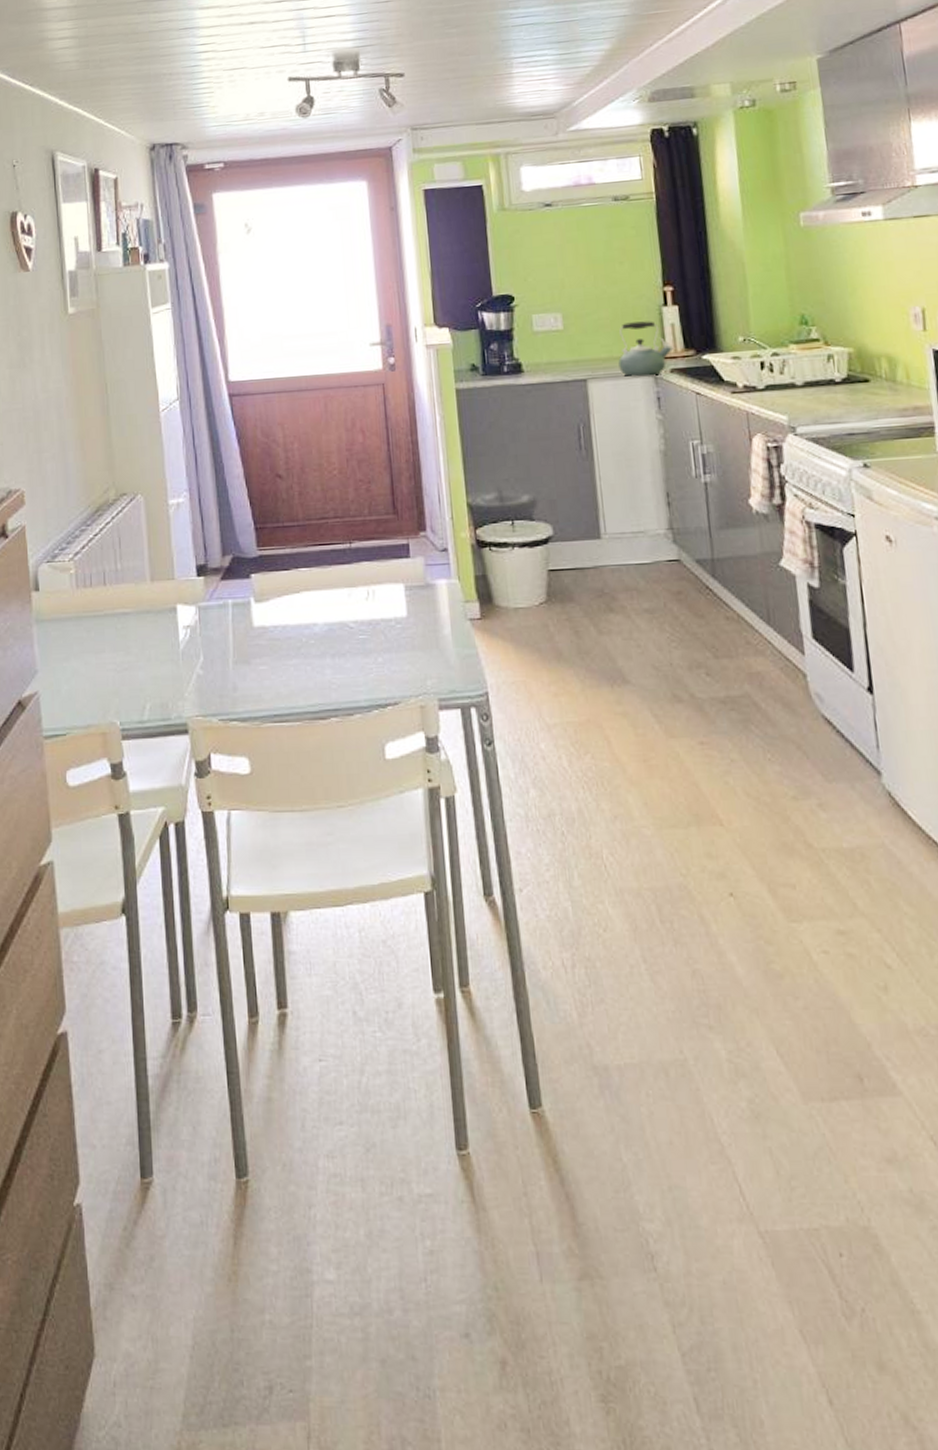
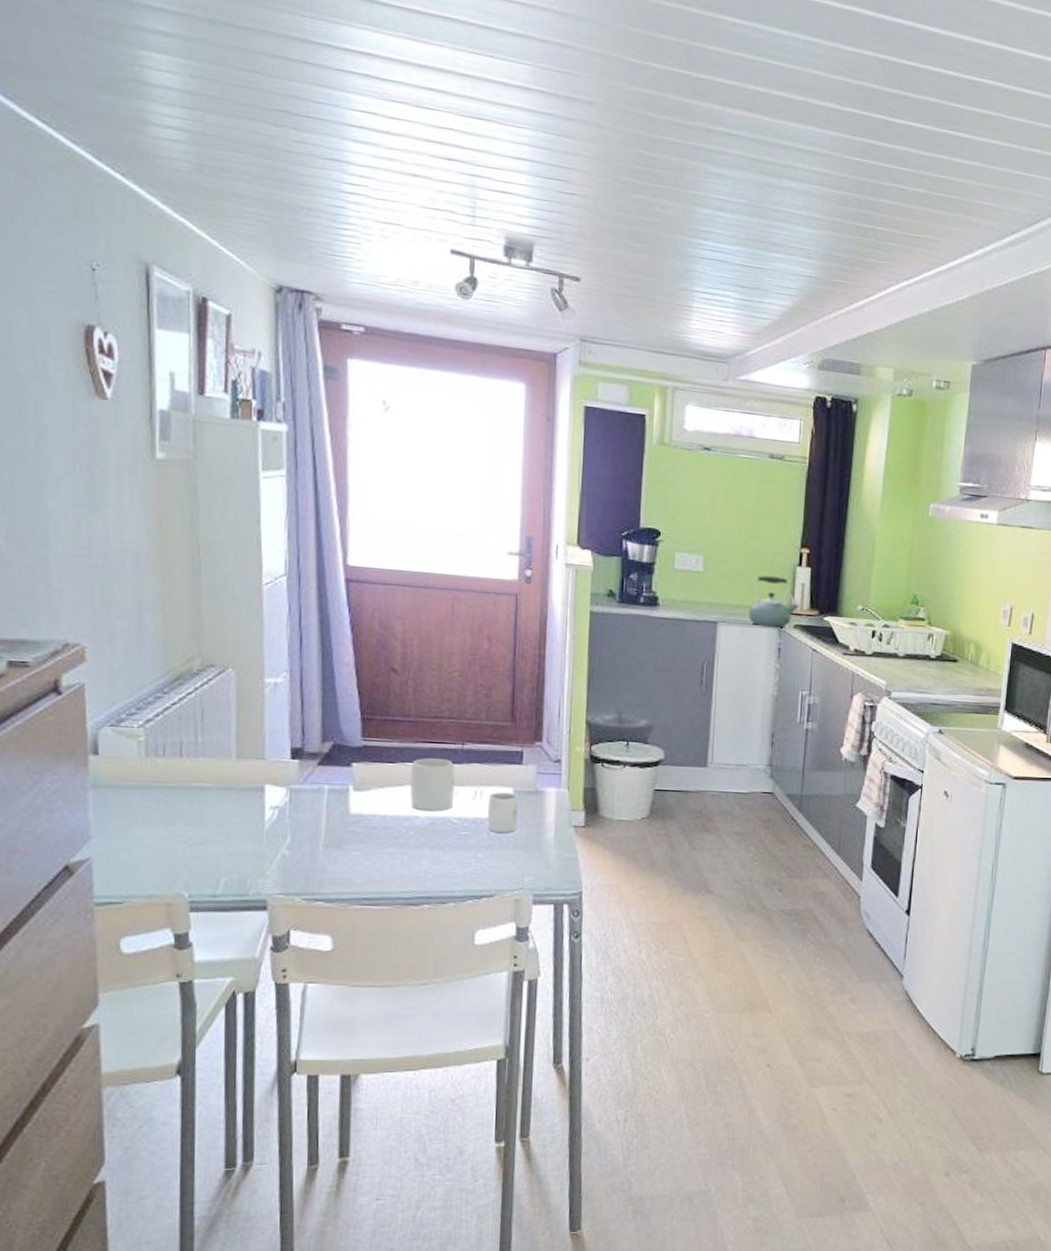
mug: none [304,560,349,617] -> present [409,758,455,812]
mug: none [380,589,413,633] -> present [487,792,519,833]

